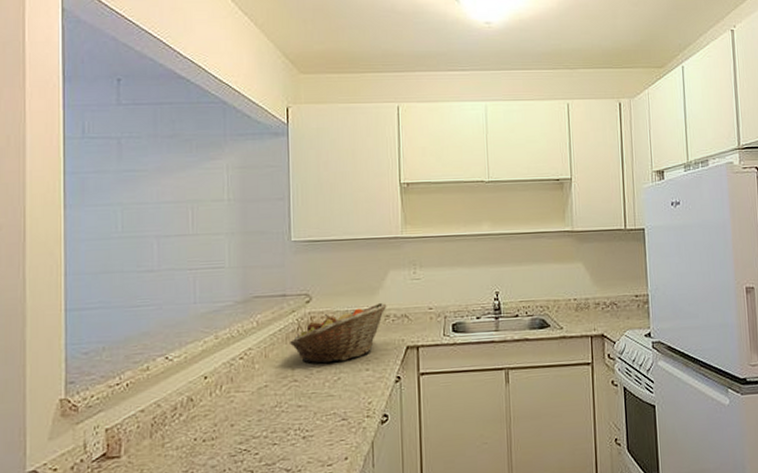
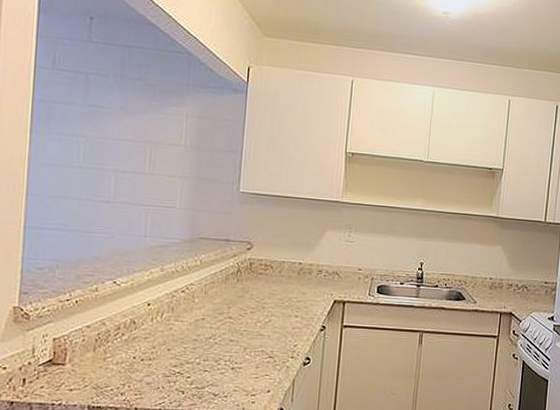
fruit basket: present [290,302,387,364] -> none [229,258,321,306]

